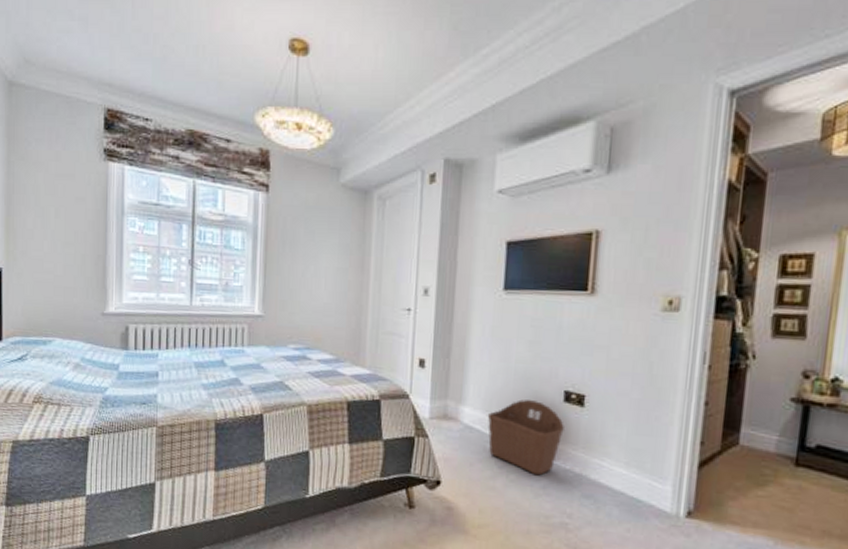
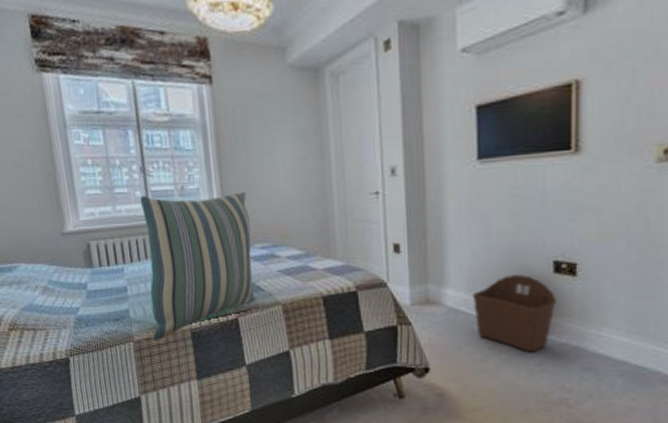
pillow: none [177,287,287,429] -> present [139,191,255,341]

